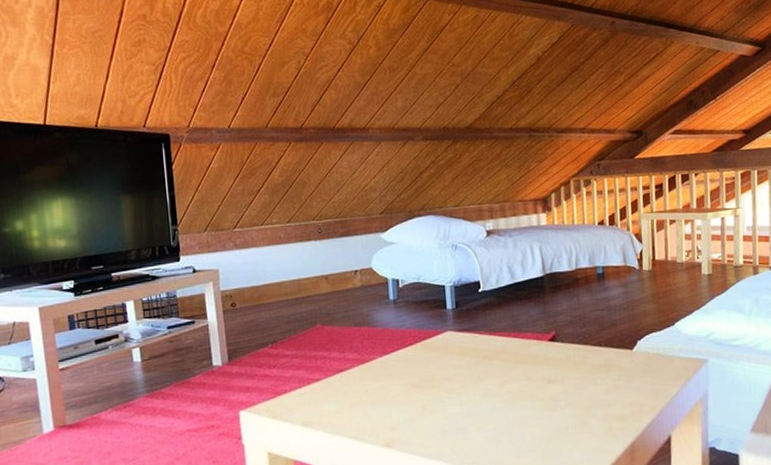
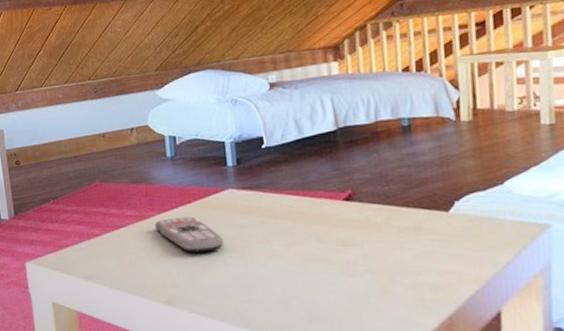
remote control: none [375,358,441,394] -> present [154,216,223,253]

